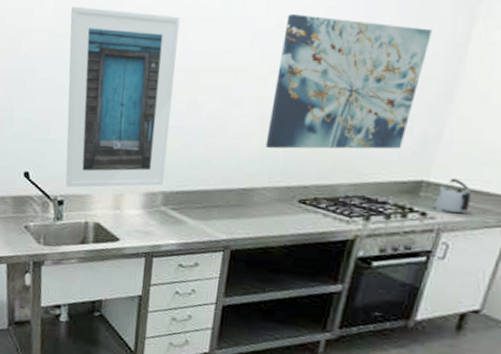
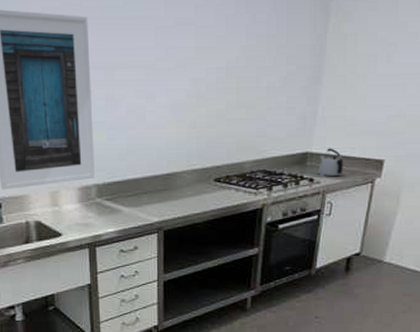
wall art: present [265,14,432,149] -> none [180,12,299,136]

